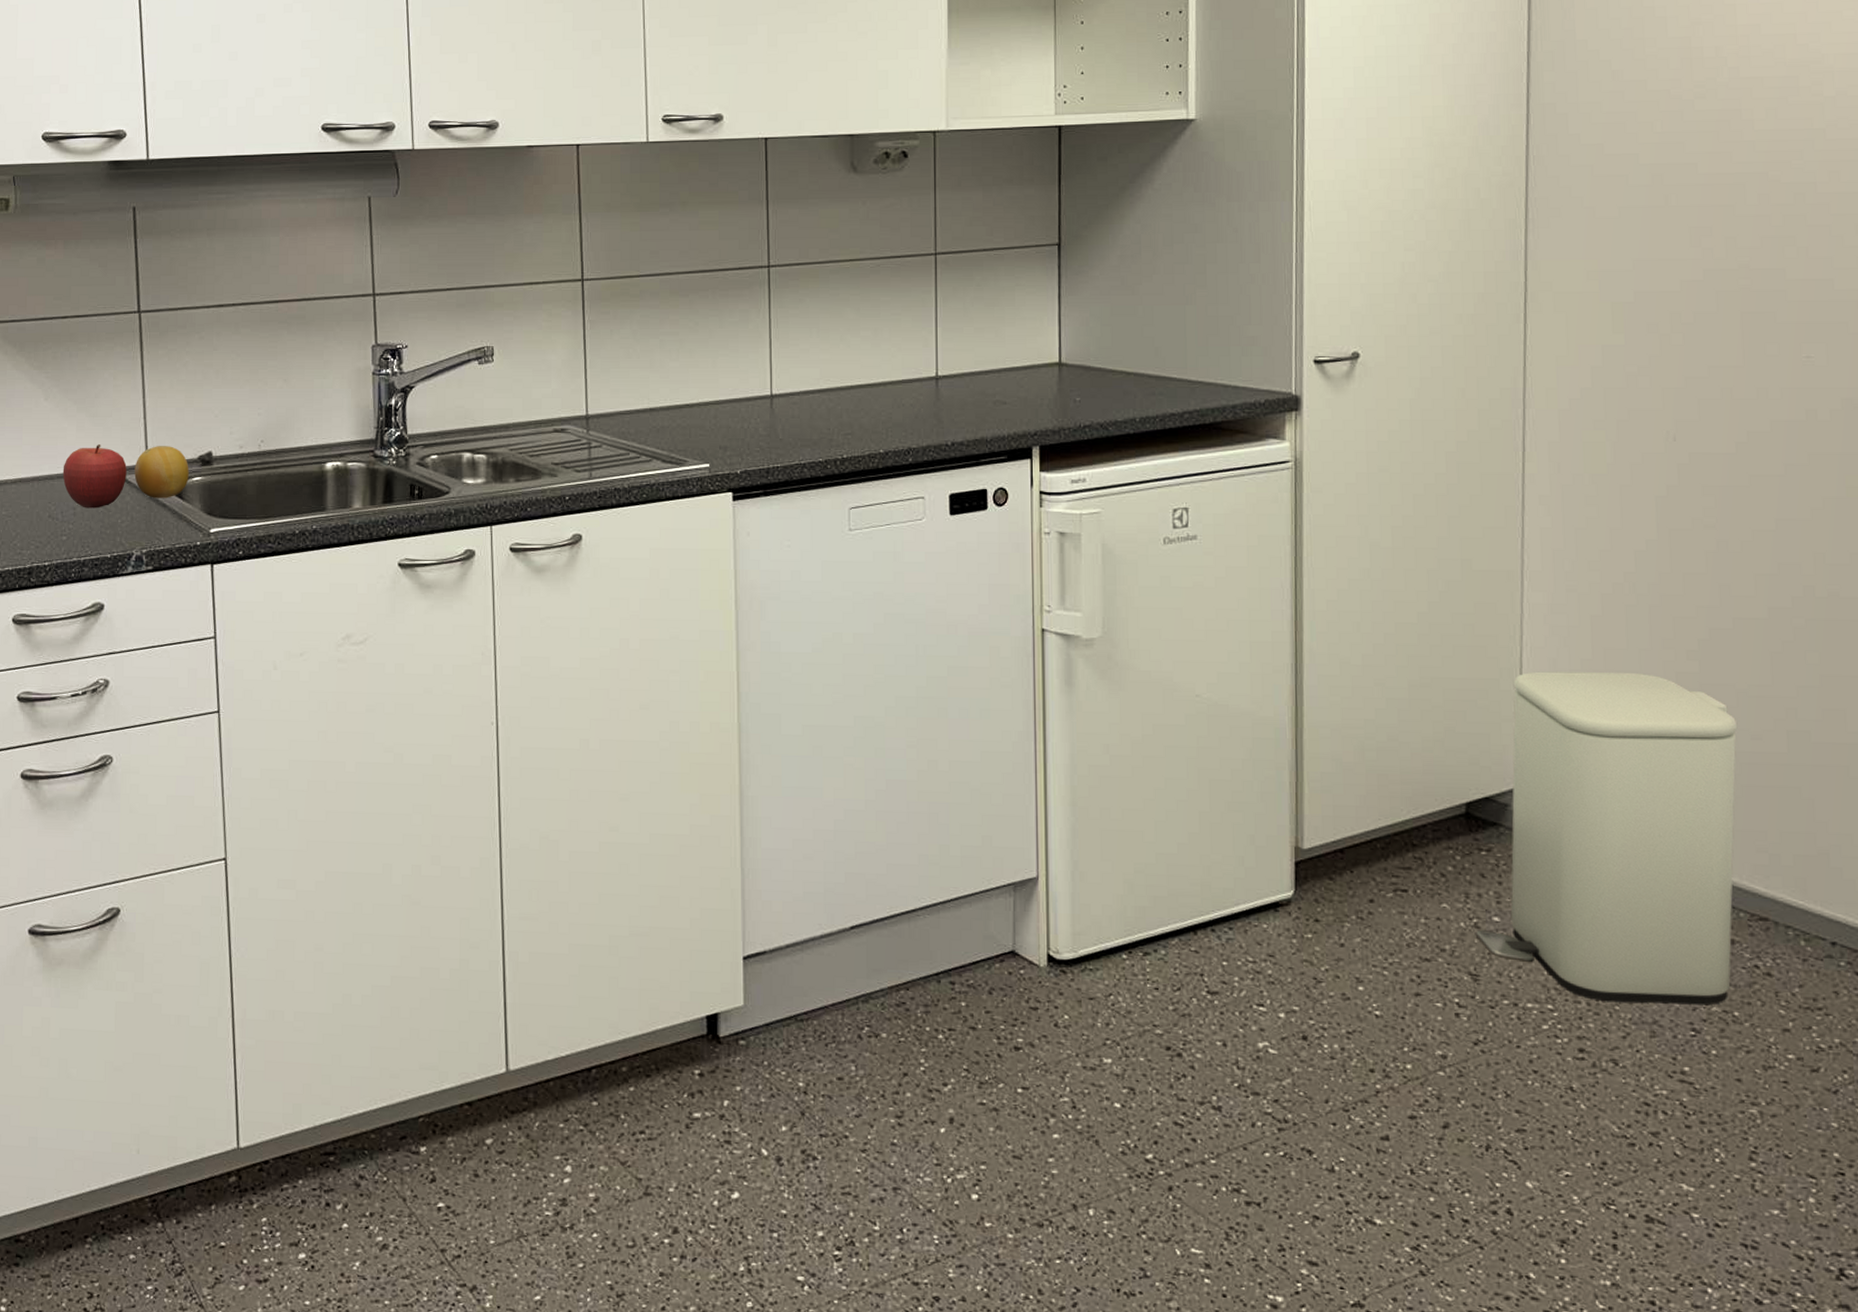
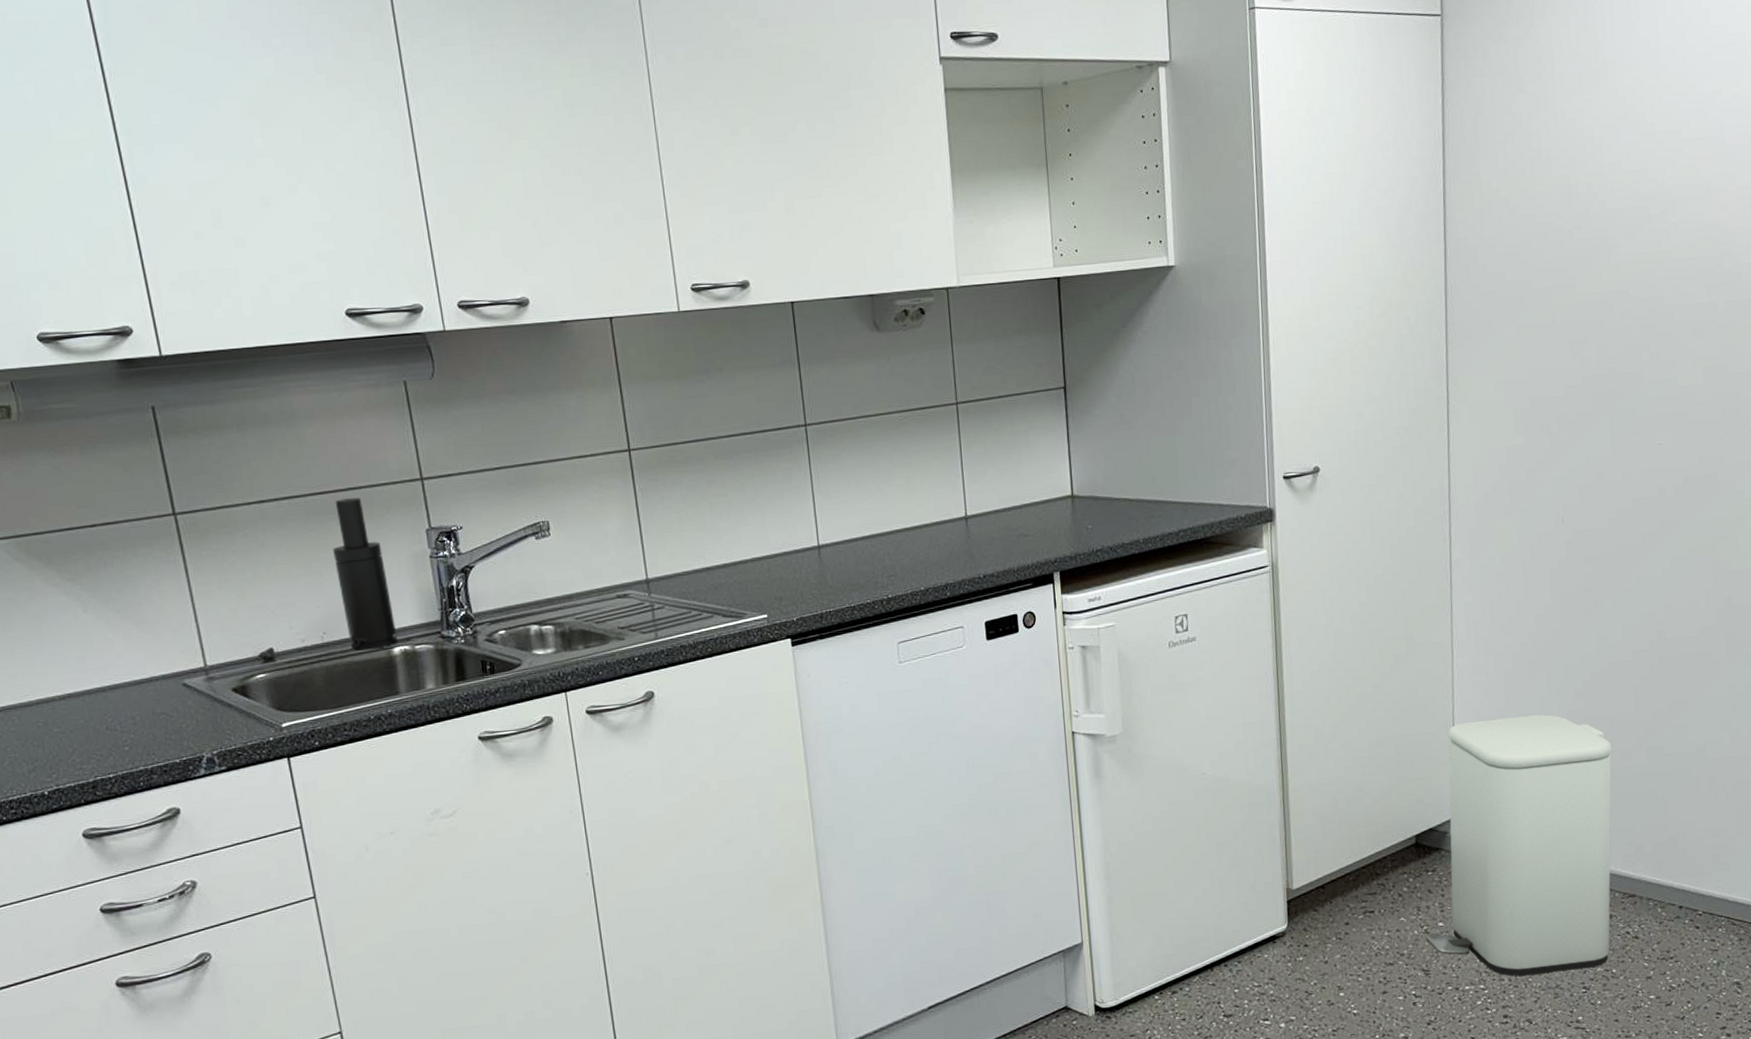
fruit: present [62,443,127,509] -> none [114,651,186,717]
fruit: present [134,446,189,498] -> none [192,646,252,700]
soap dispenser: none [281,309,332,462] -> present [333,498,398,650]

